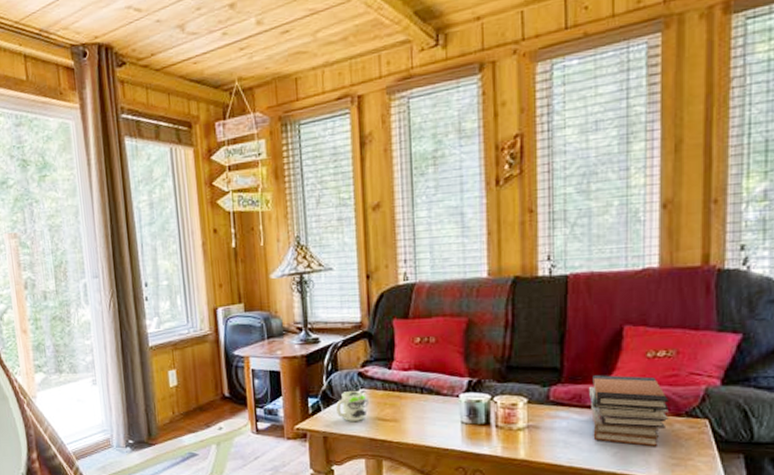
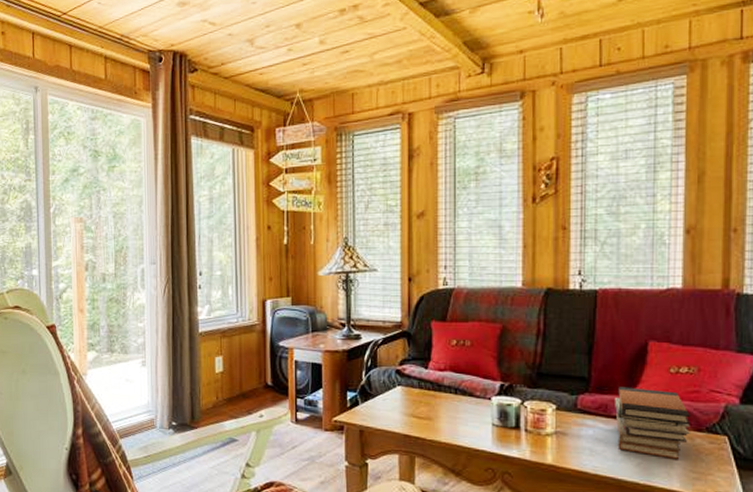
mug: present [336,390,369,421] -> none [374,387,405,417]

